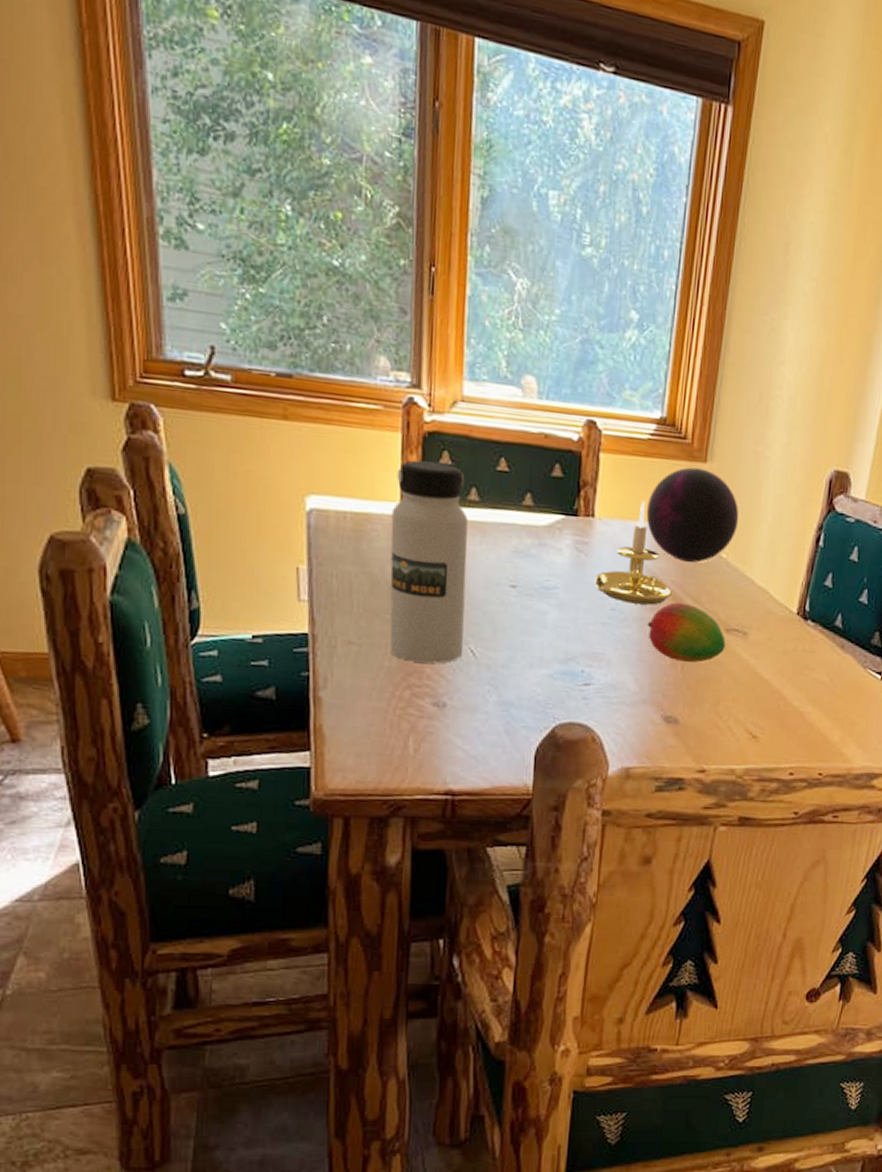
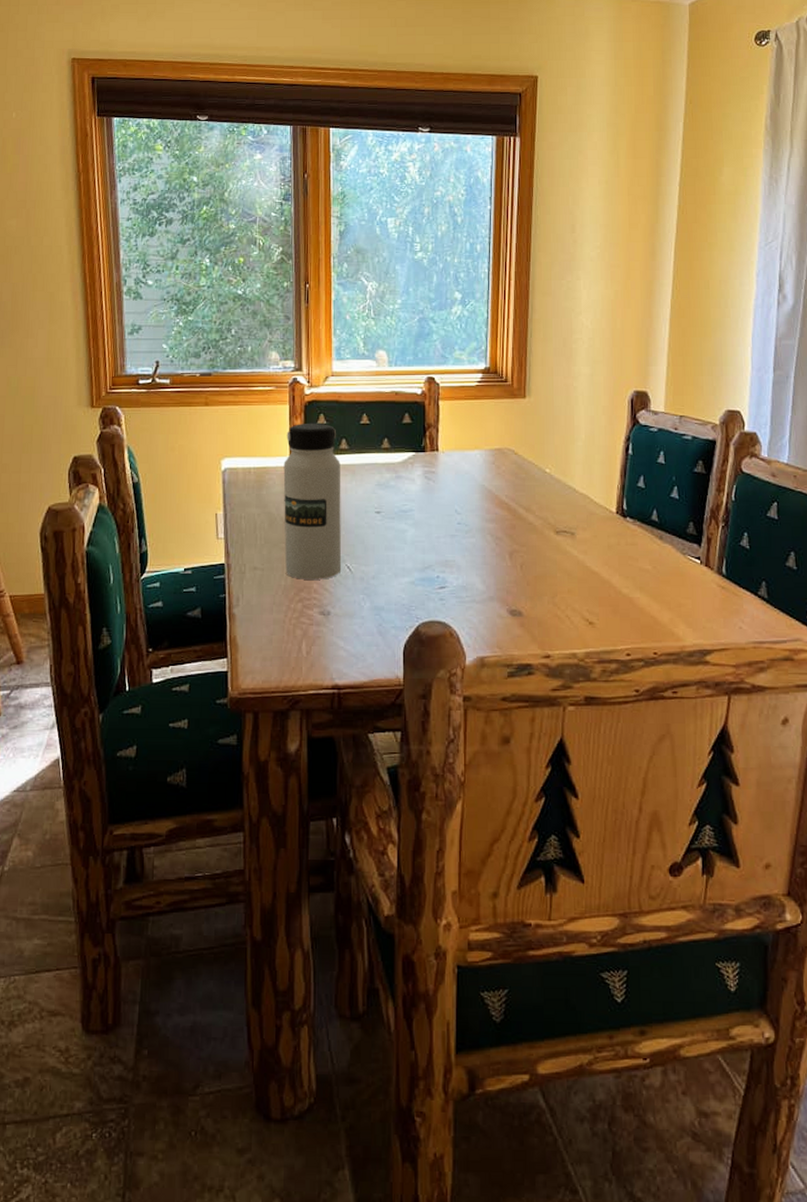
candle holder: present [595,500,673,605] -> none [442,434,508,517]
decorative orb: present [646,467,739,563] -> none [480,403,557,478]
fruit: present [647,603,726,663] -> none [488,513,557,562]

